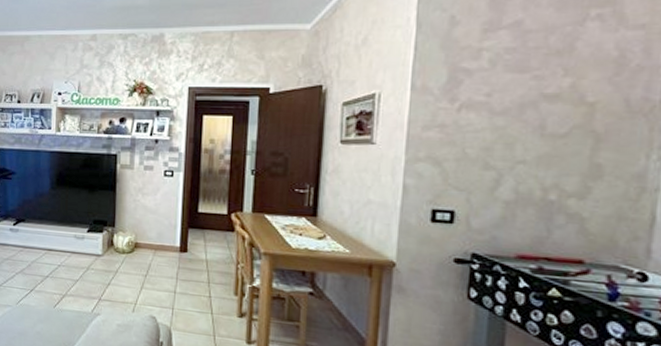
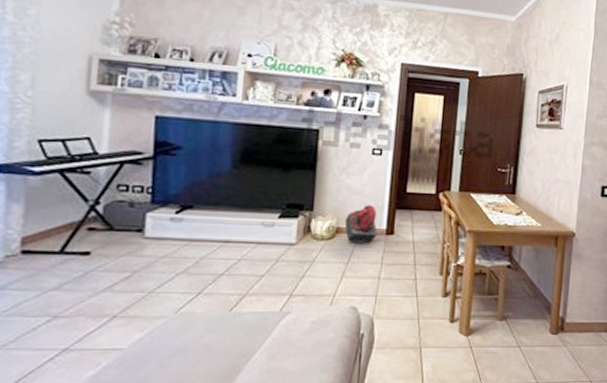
backpack: none [142,223,172,259] -> present [344,205,378,243]

